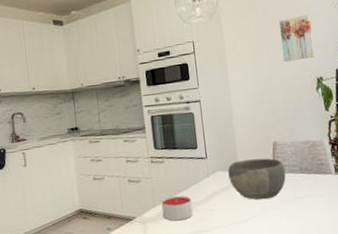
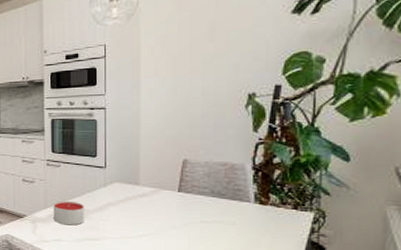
bowl: present [228,158,286,200] -> none [128,175,193,219]
wall art: present [279,14,315,62] -> none [208,19,250,73]

